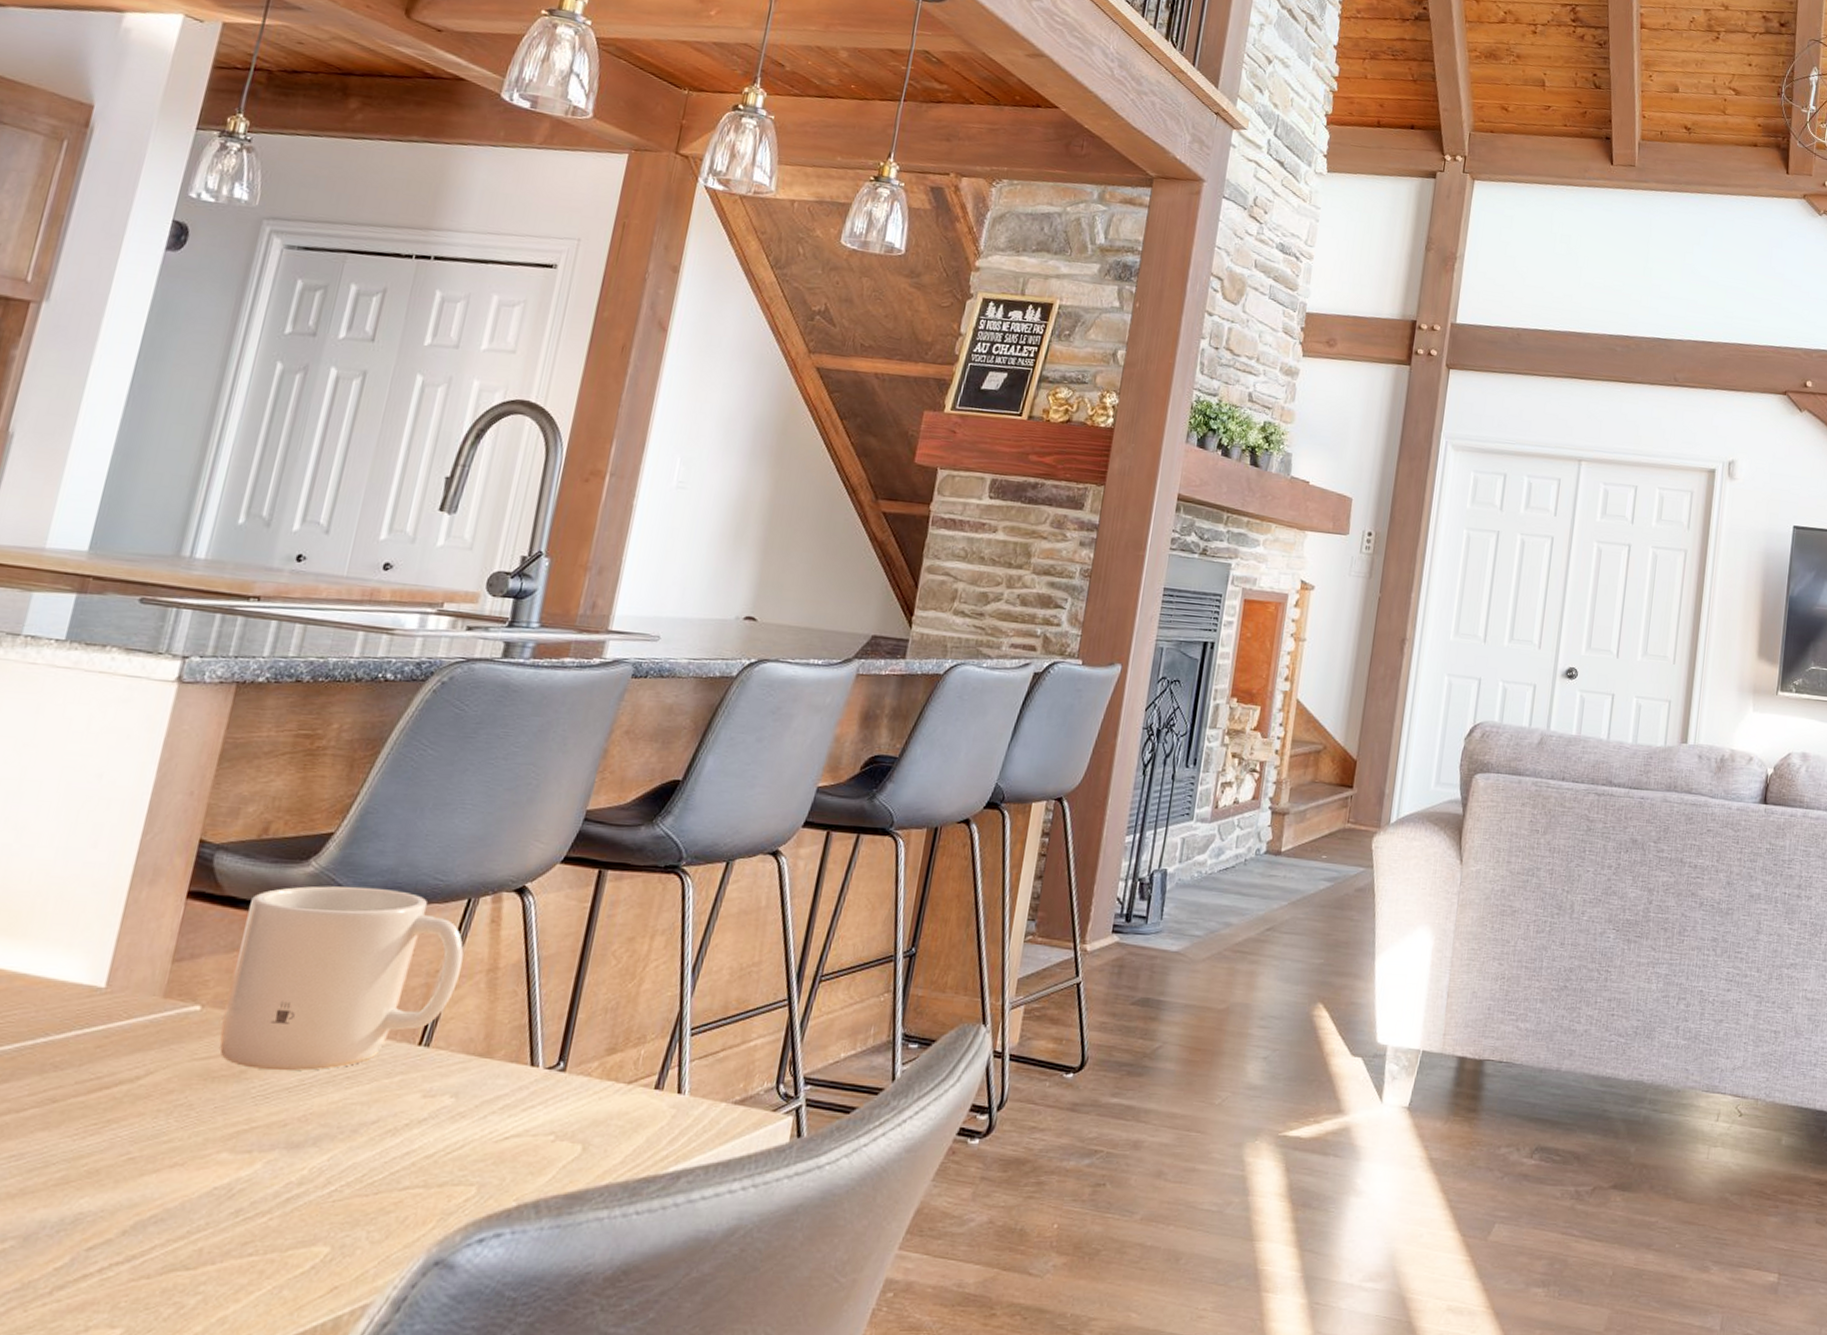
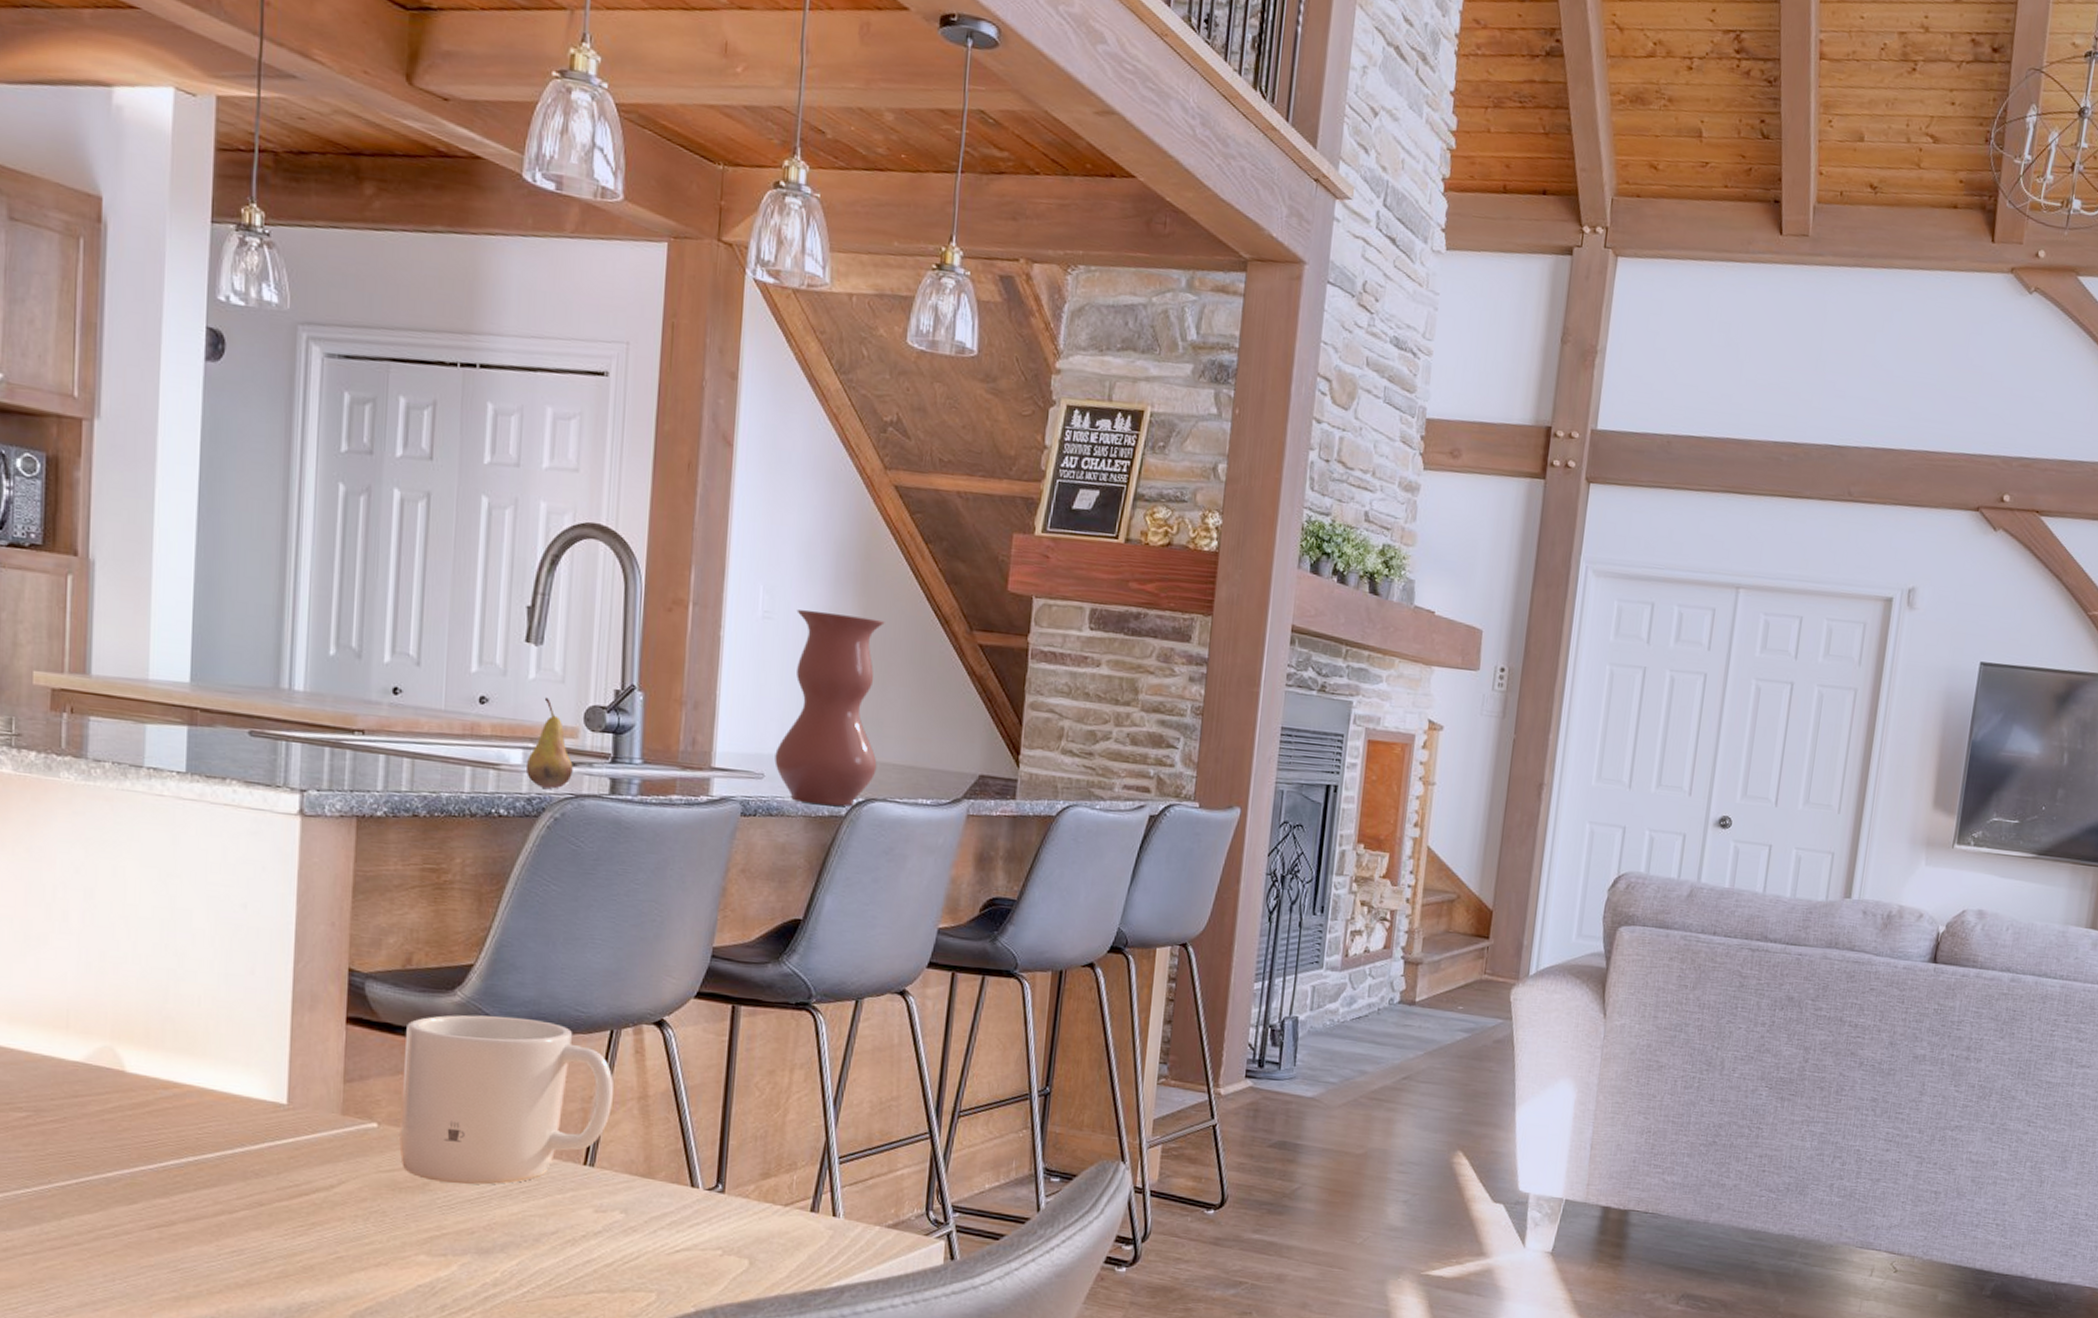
fruit: none [420,564,469,653] -> present [525,697,573,789]
vase: none [671,480,795,668] -> present [774,610,885,807]

